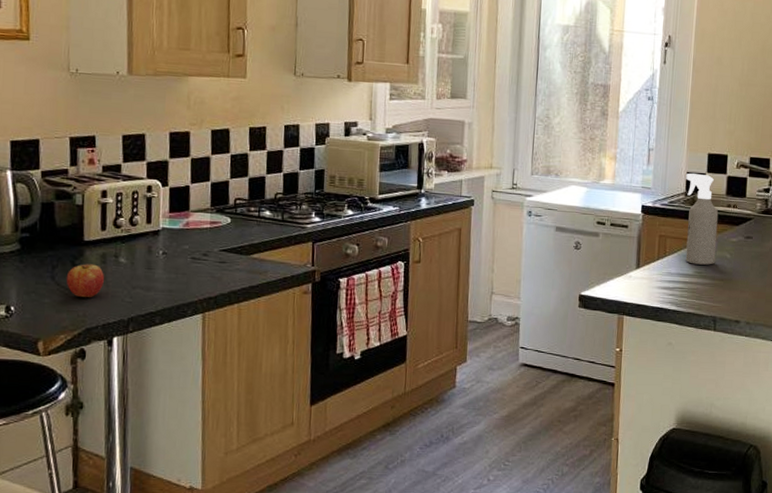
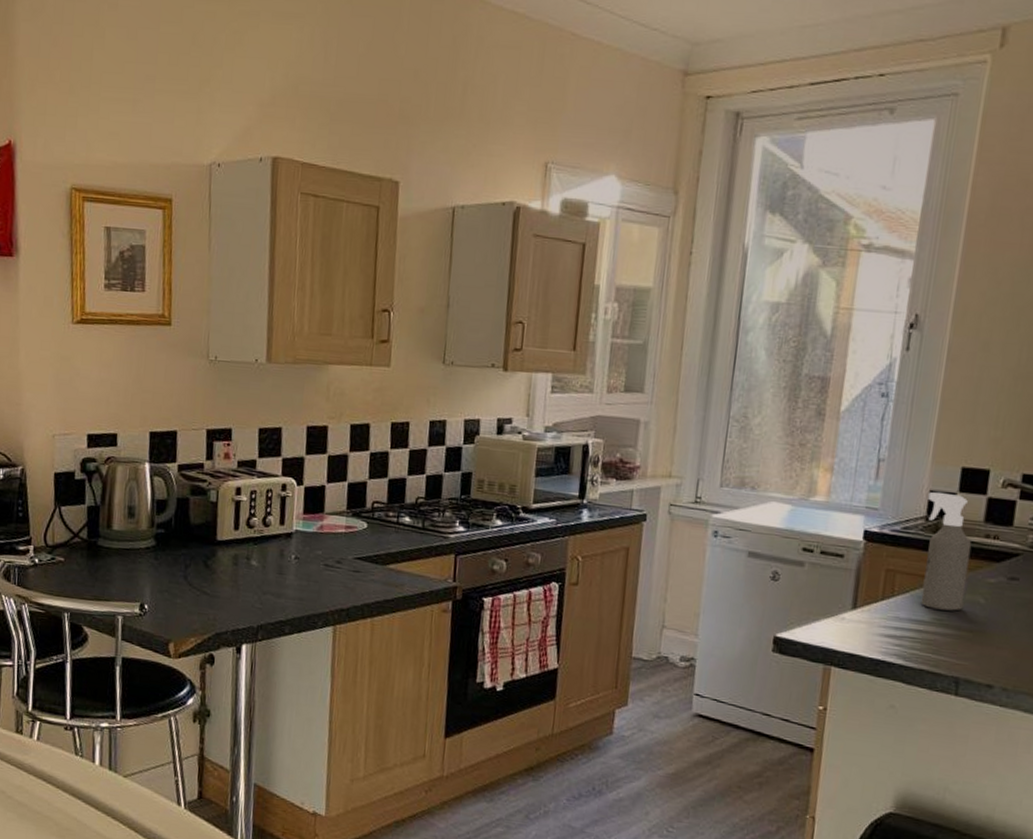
fruit: present [66,264,105,298] -> none [198,564,236,601]

